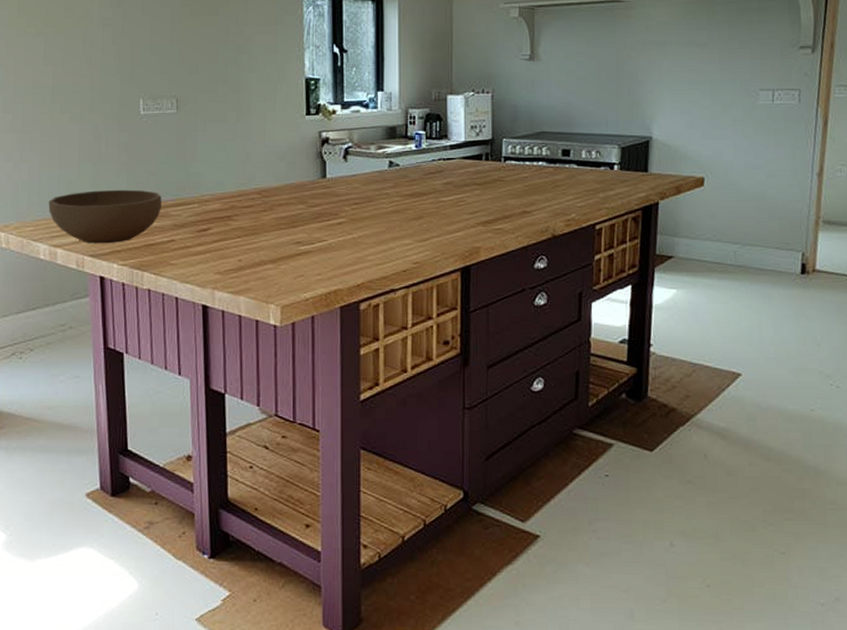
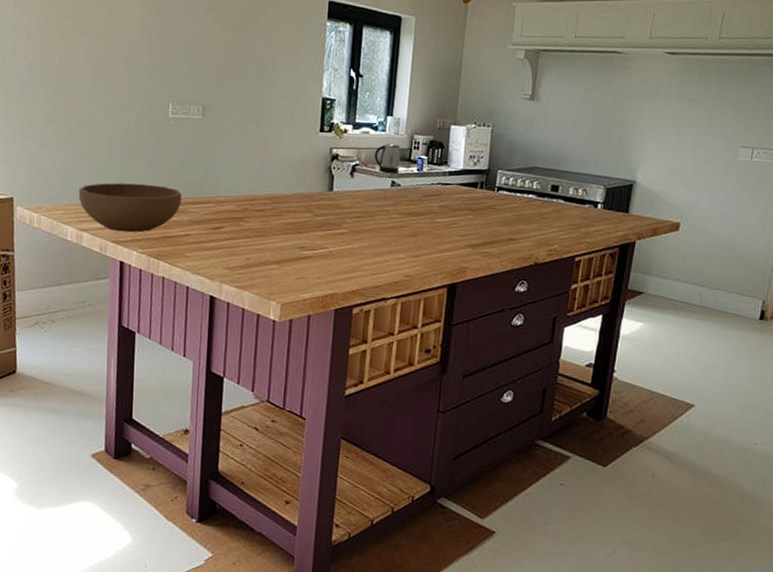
kettle: none [368,120,398,153] -> present [374,143,403,174]

